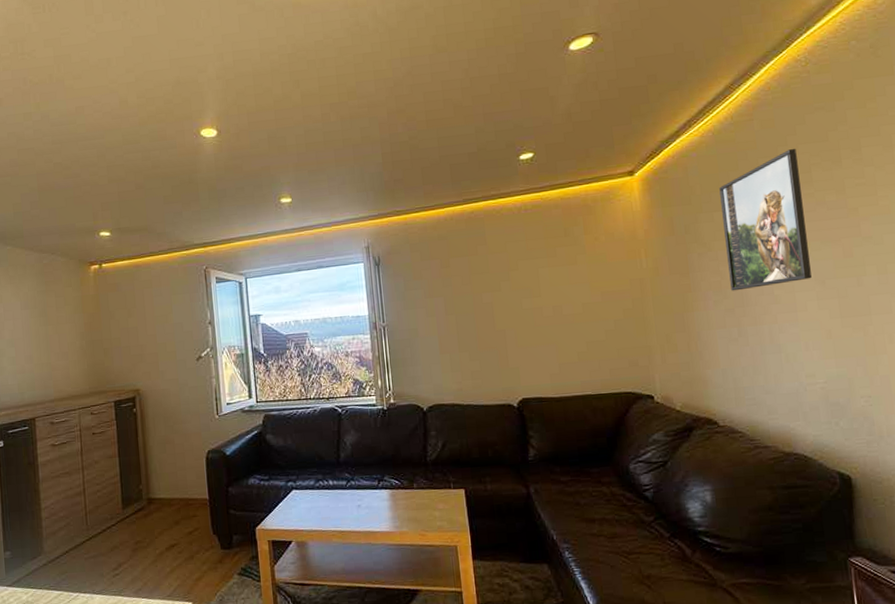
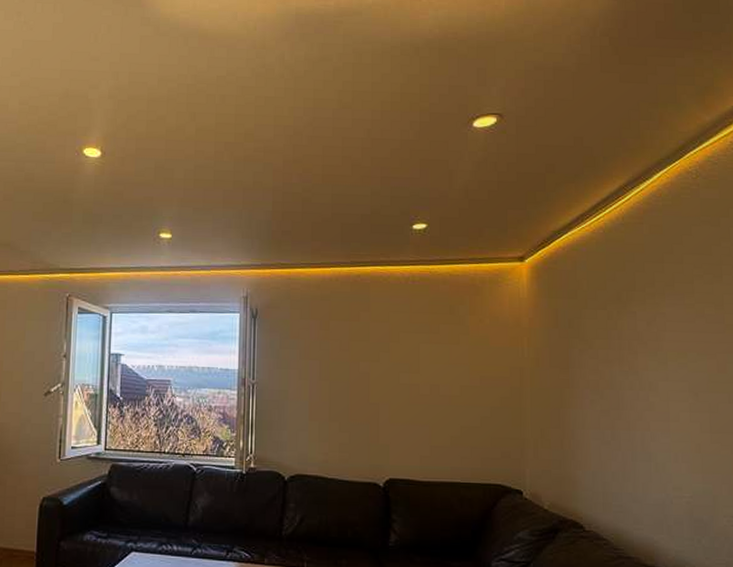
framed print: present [719,148,812,291] -> none [605,257,686,393]

